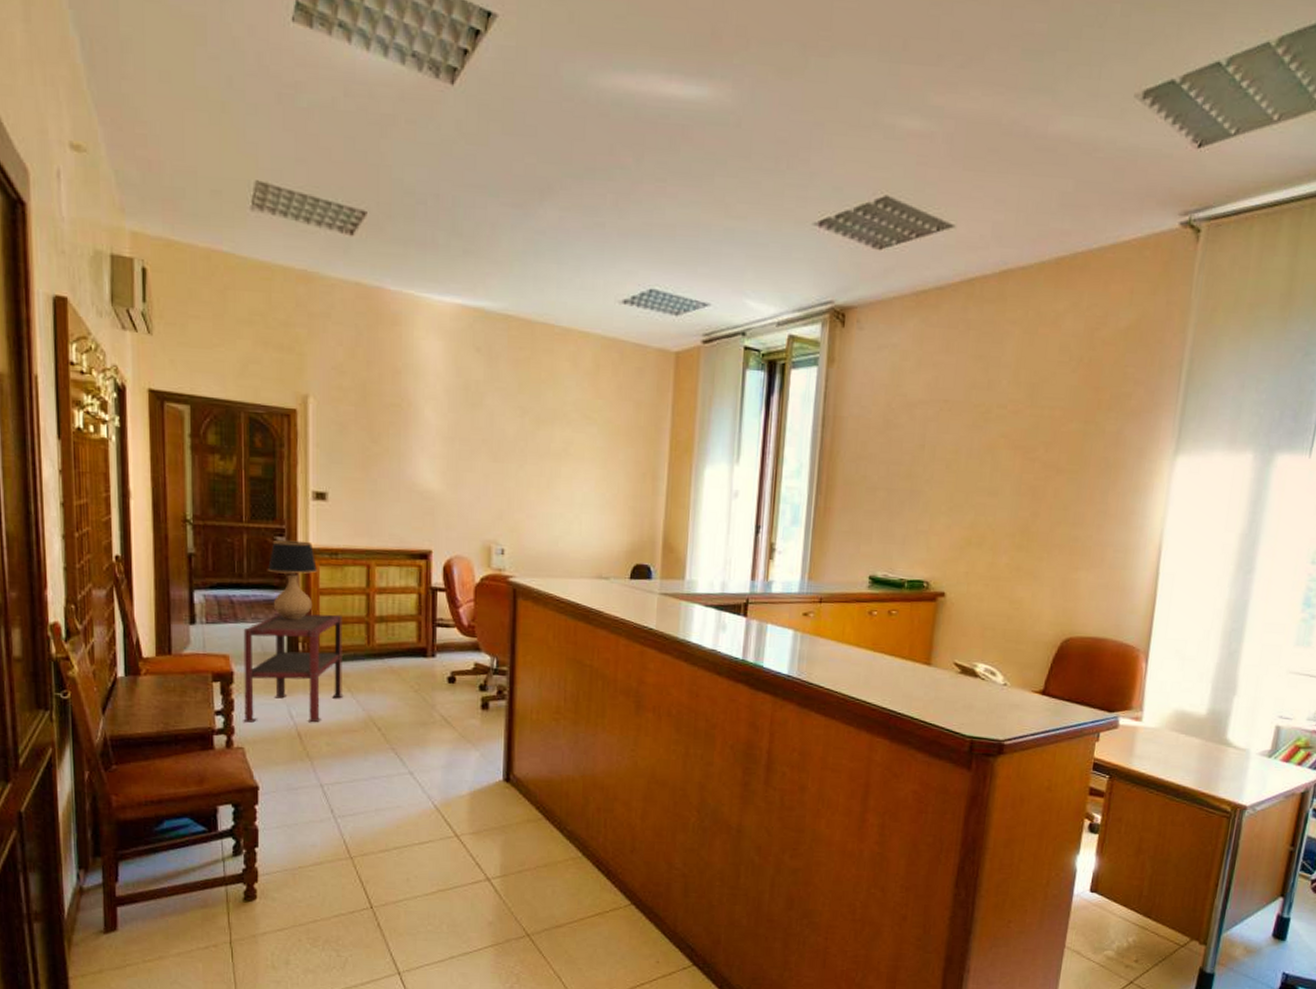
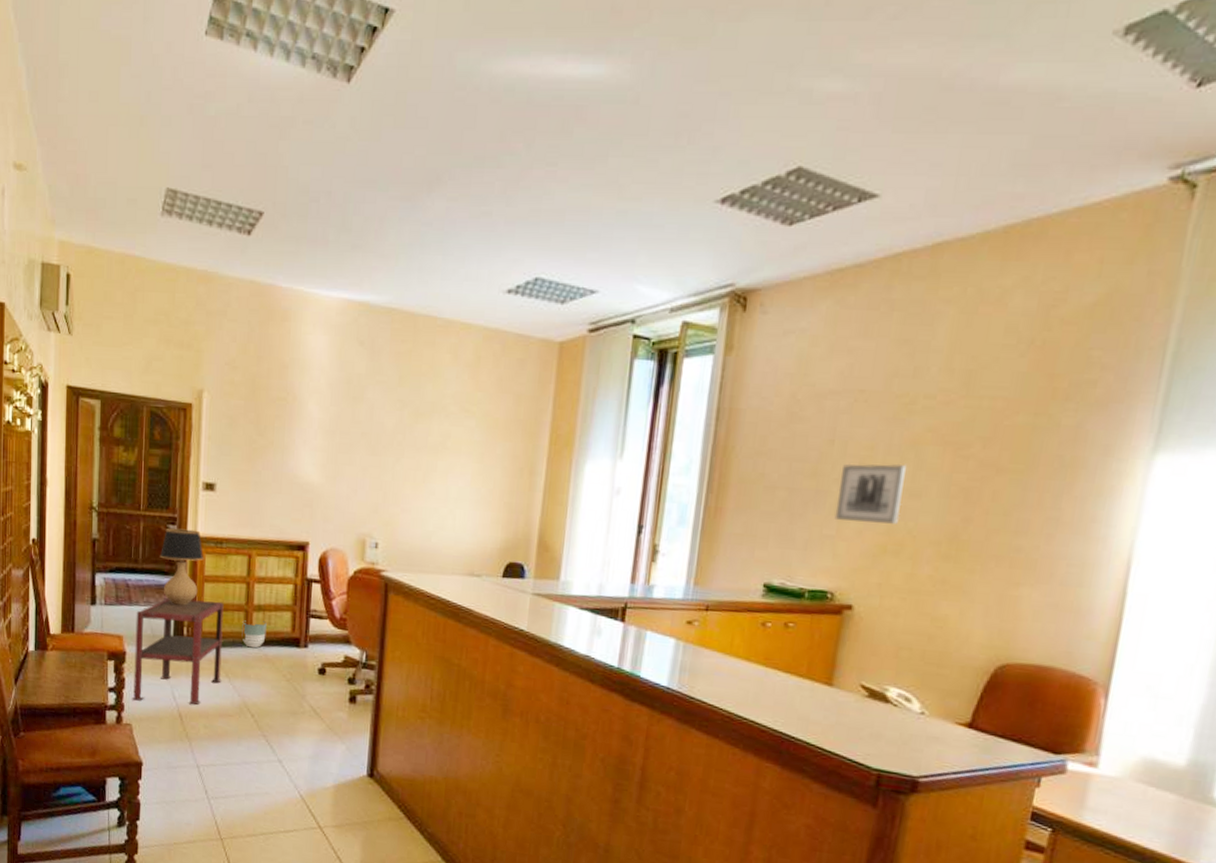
planter: none [363,632,390,661] -> present [242,620,267,648]
wall art: none [927,465,986,519] -> present [834,463,907,524]

